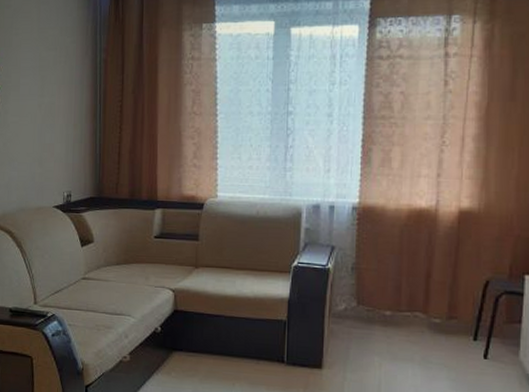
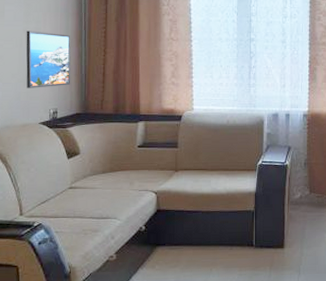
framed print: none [40,106,86,169] -> present [26,31,71,88]

